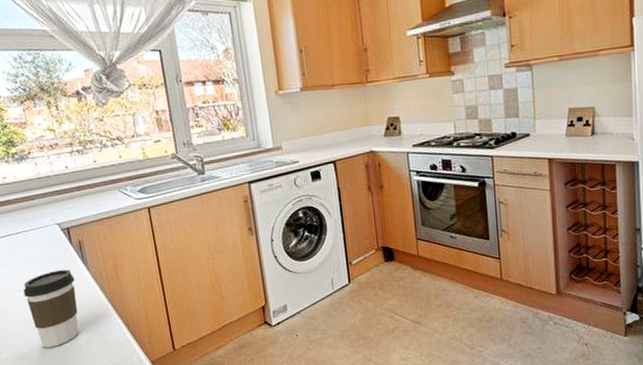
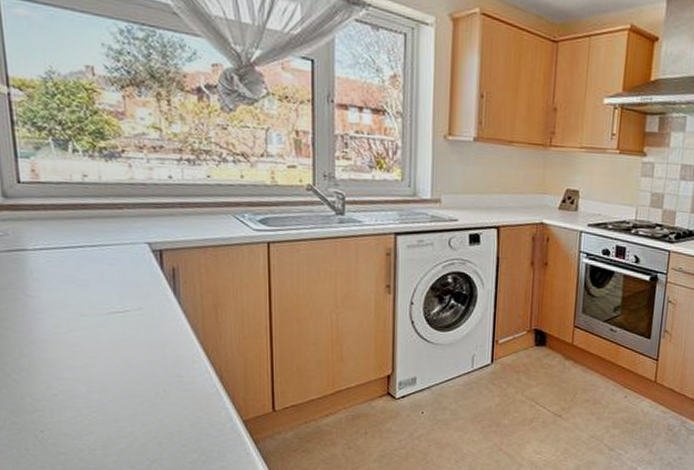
coffee cup: present [23,269,79,348] -> none [89,298,161,389]

